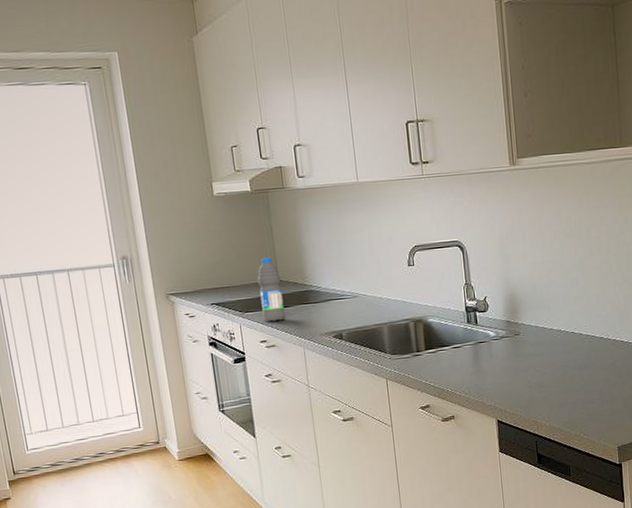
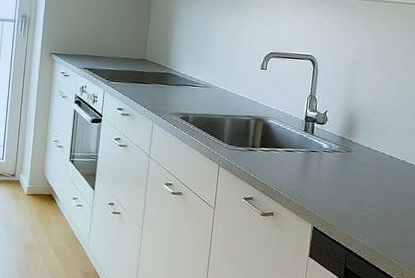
water bottle: present [257,257,286,322] -> none [124,37,147,95]

